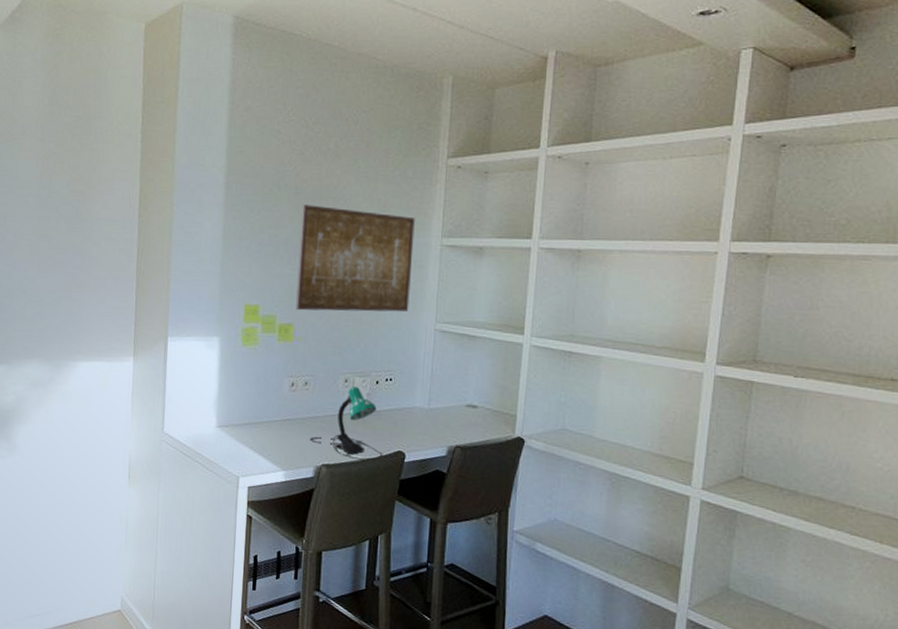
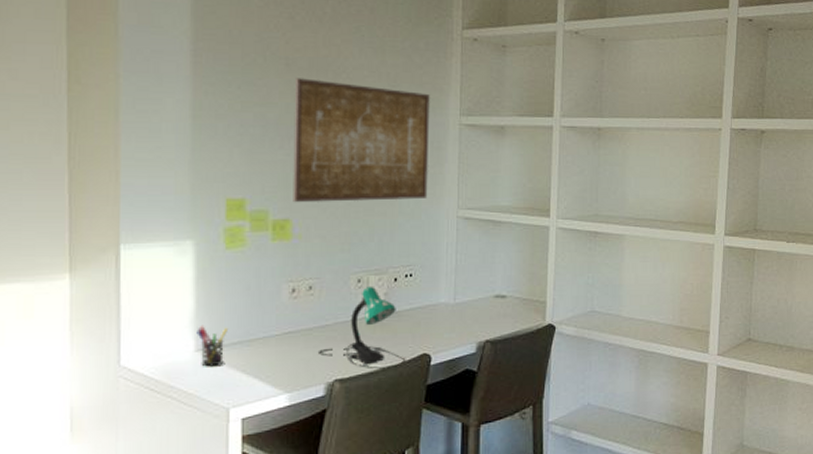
pen holder: none [218,406,241,441] -> present [196,325,228,367]

